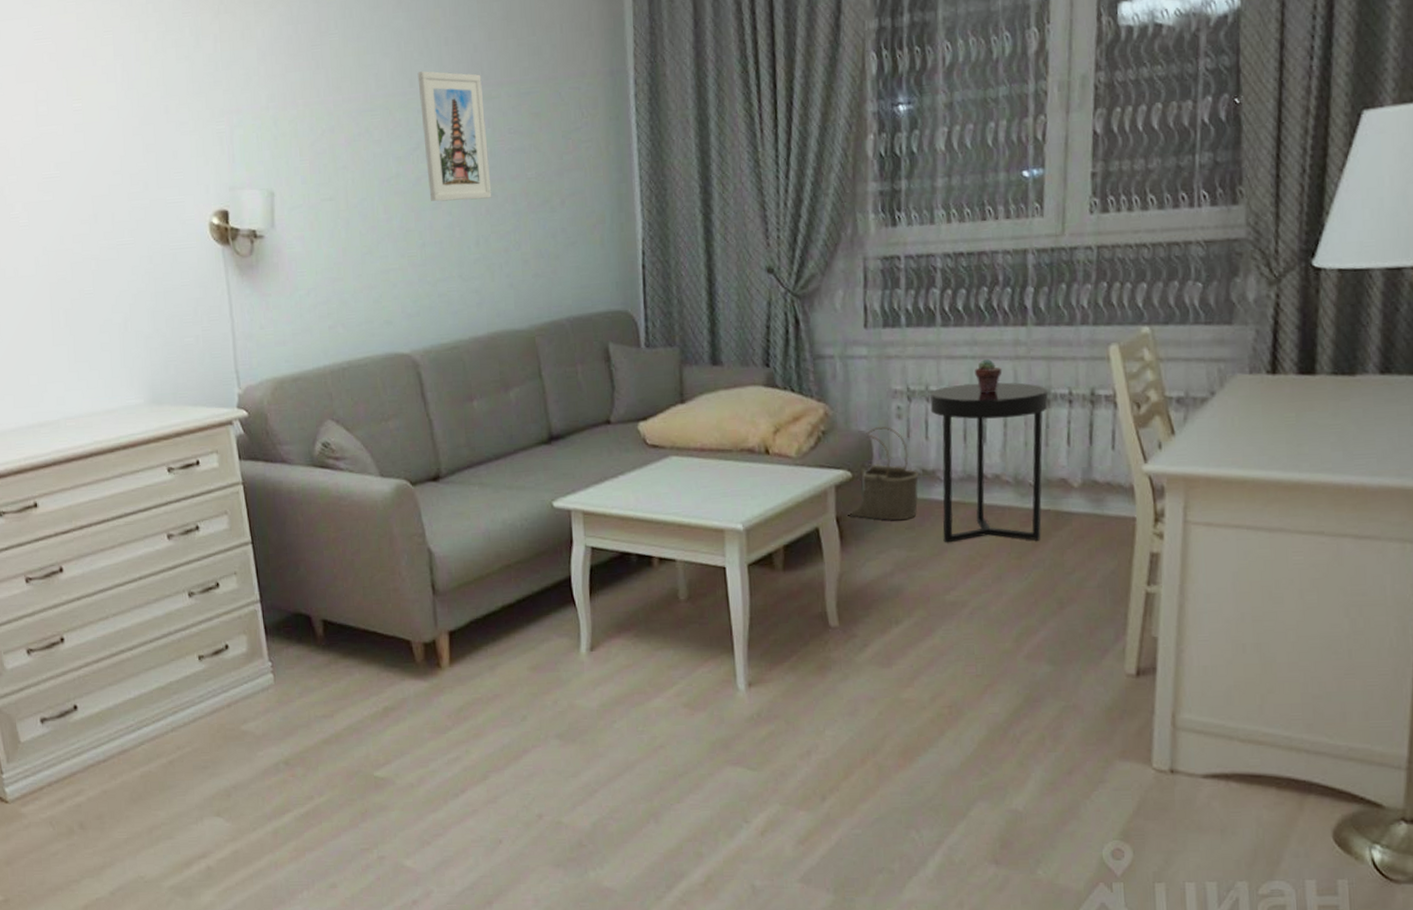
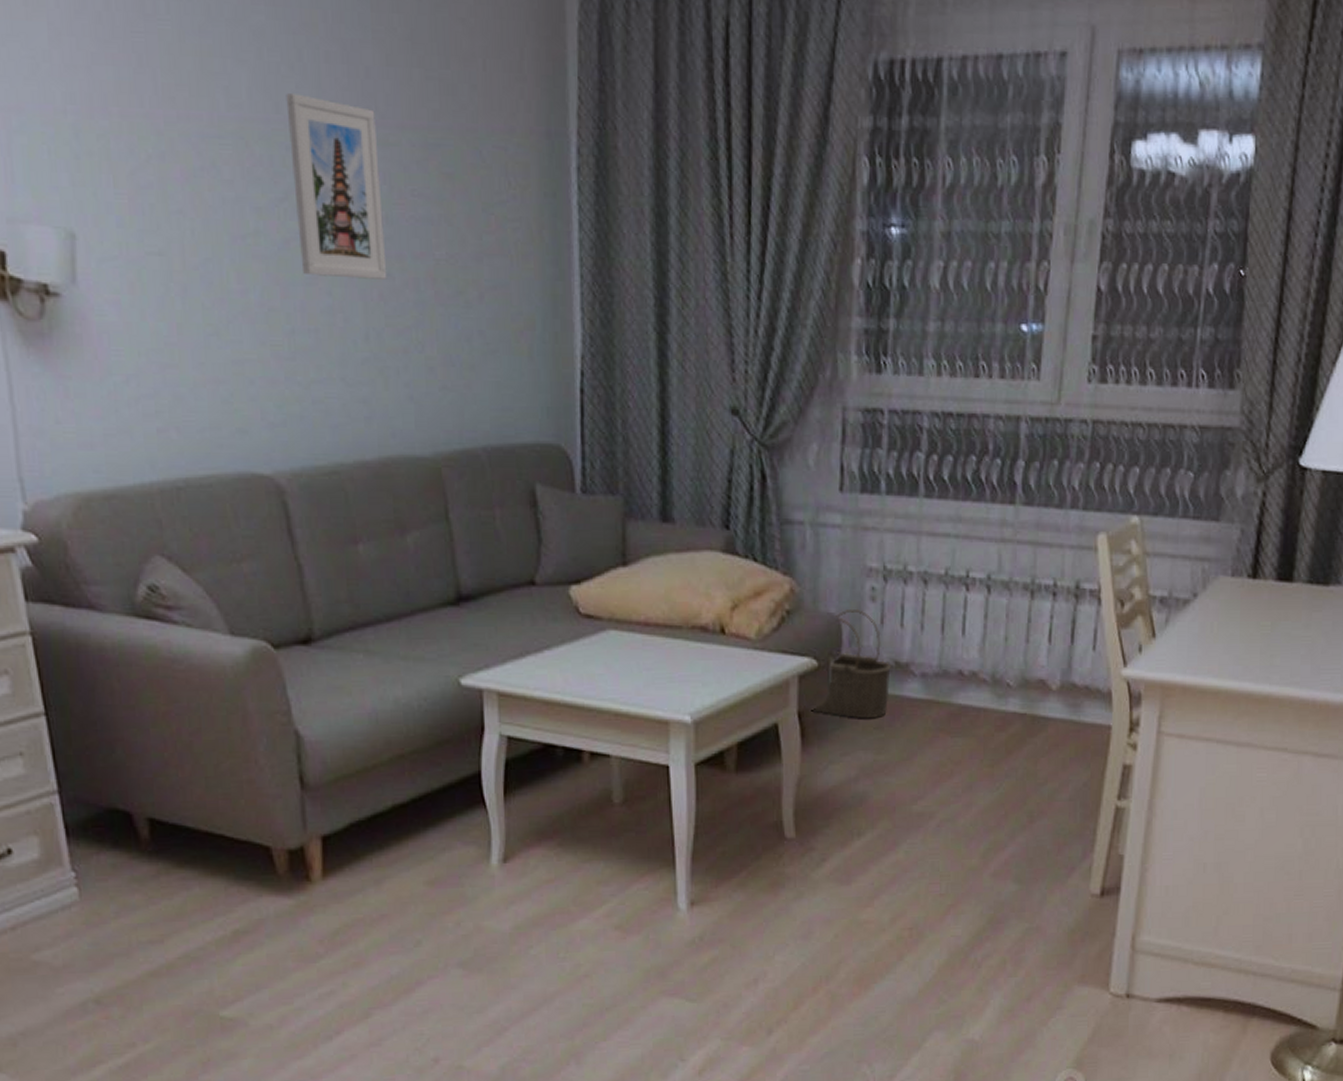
side table: present [930,382,1049,543] -> none [907,566,1033,747]
potted succulent: present [975,359,1003,394] -> none [957,540,987,579]

